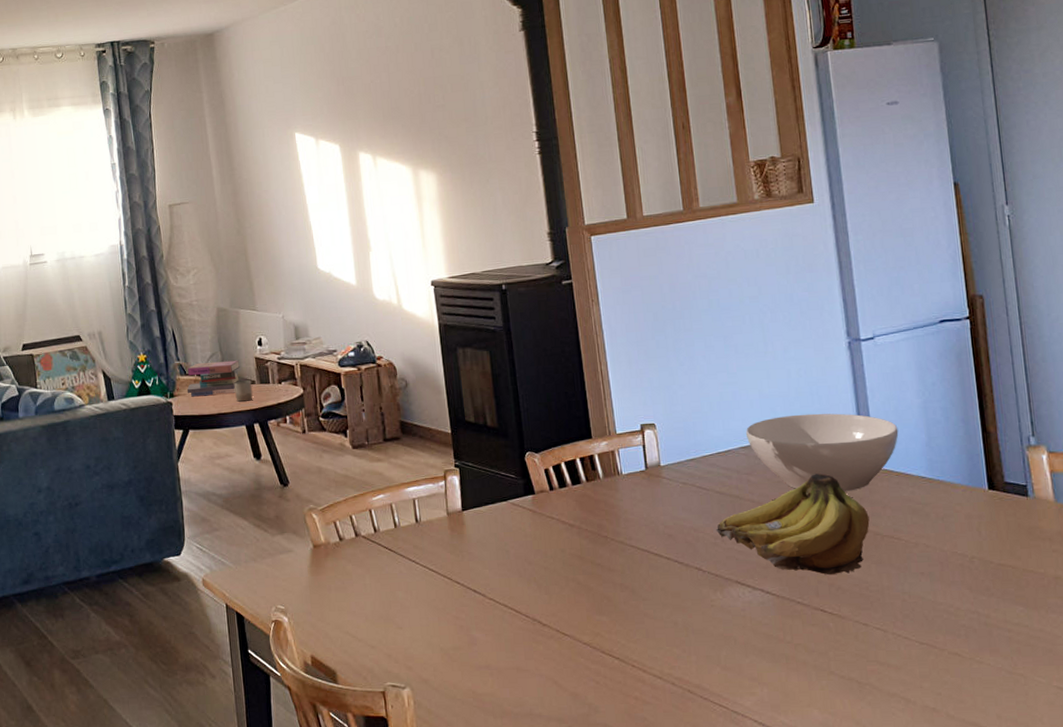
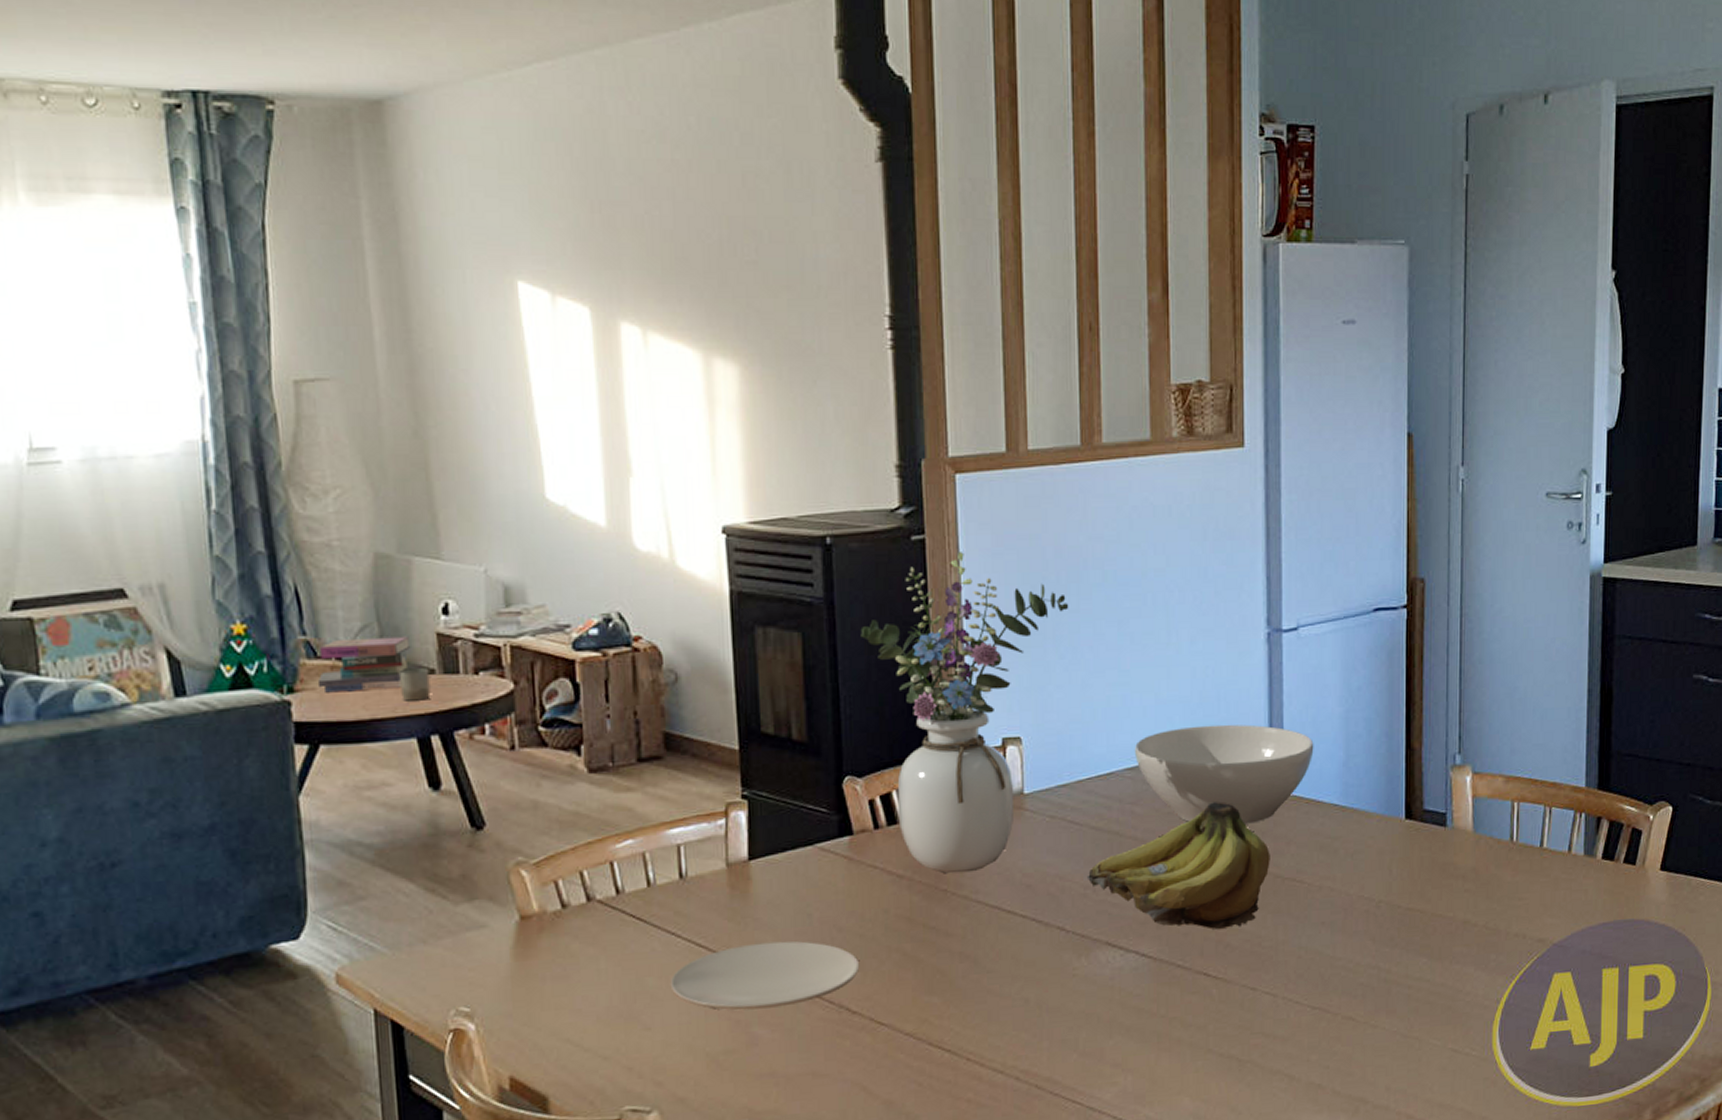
plate: none [413,569,546,619] -> present [670,941,860,1011]
bouquet: none [530,291,685,524] -> present [860,552,1069,874]

